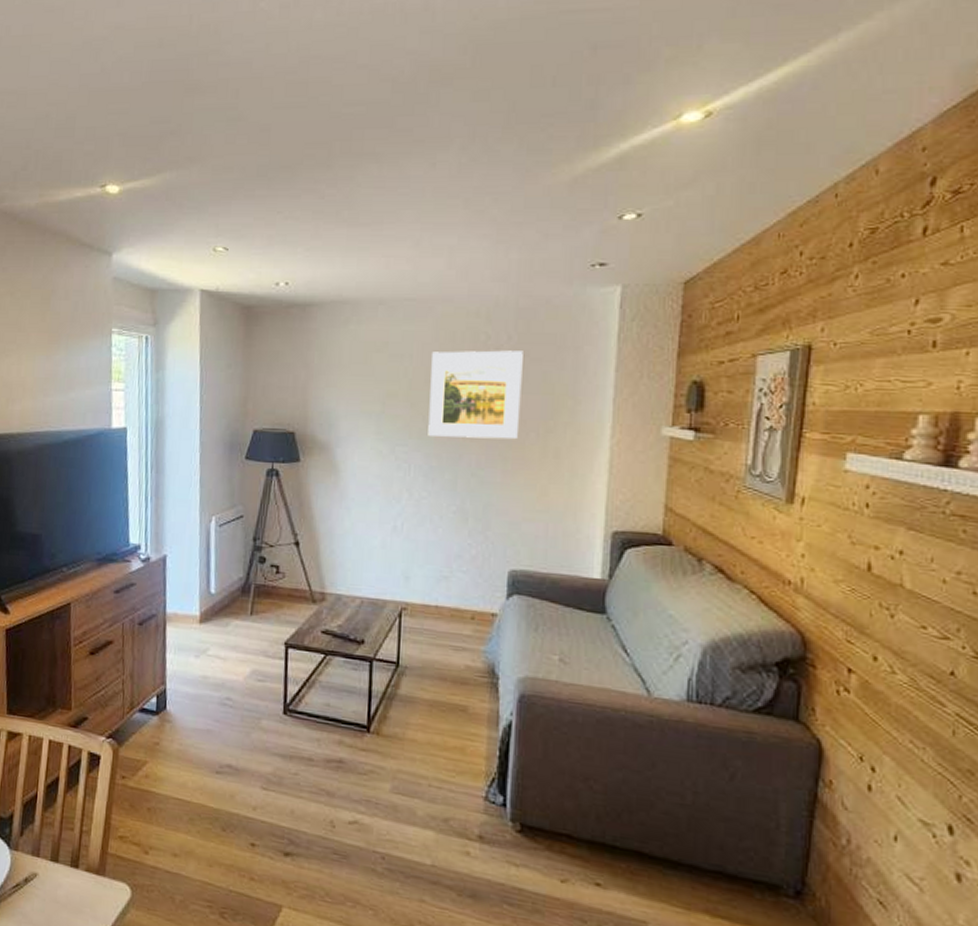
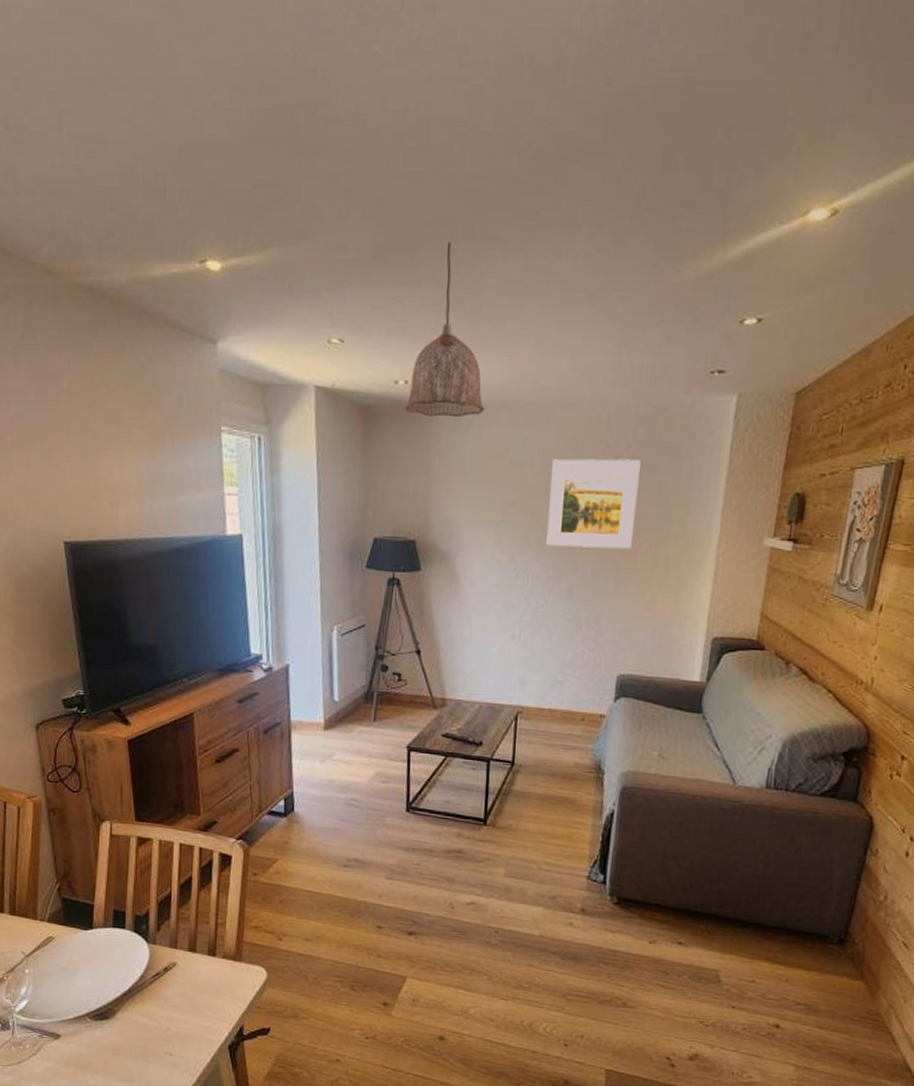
pendant lamp: none [285,159,363,315] -> present [405,242,485,418]

